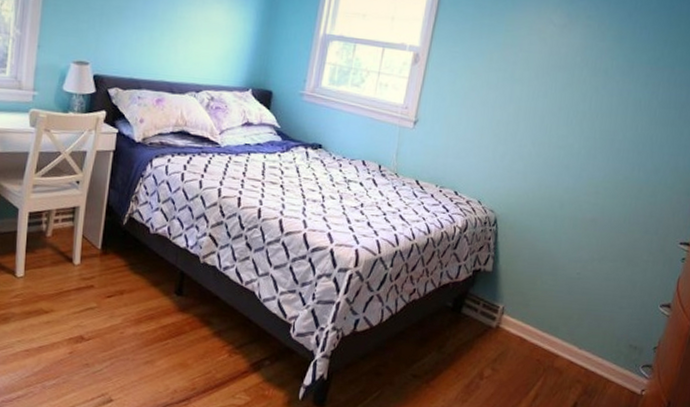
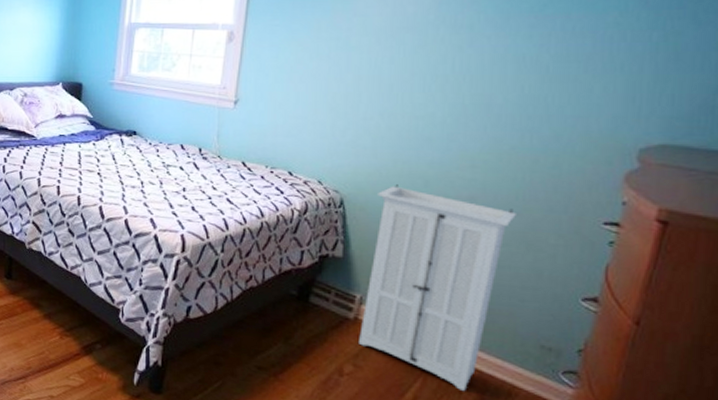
storage cabinet: none [498,206,623,387] -> present [359,184,516,392]

